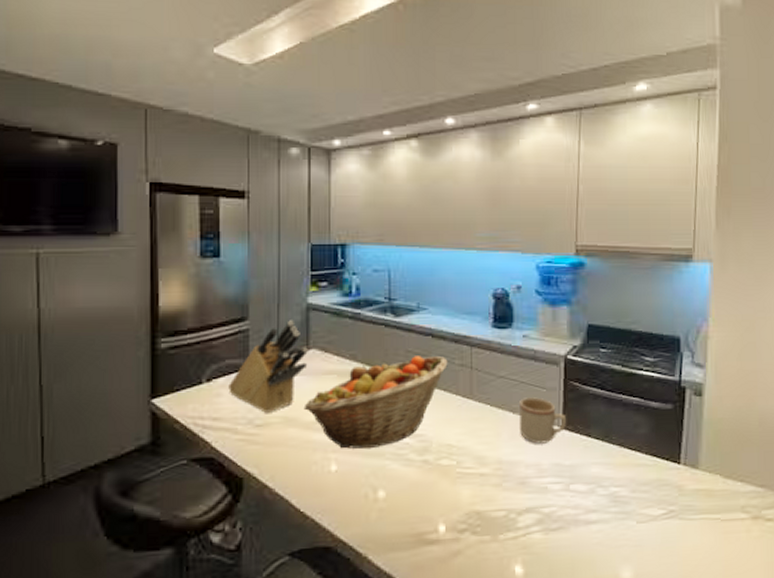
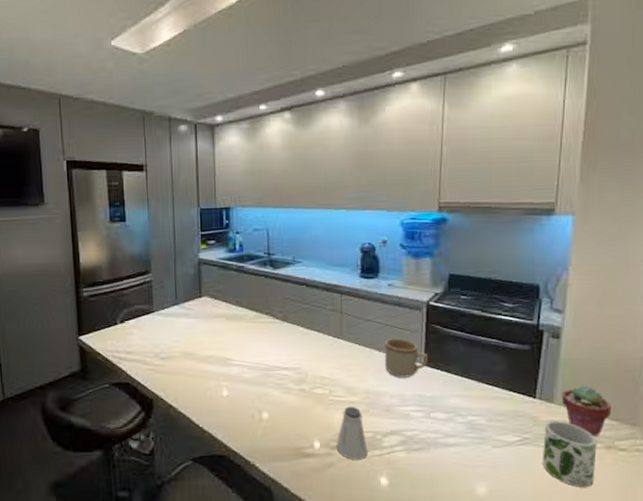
knife block: present [228,320,308,413] -> none [138,273,201,348]
fruit basket: present [303,355,448,450] -> none [199,302,320,379]
saltshaker: none [464,479,500,545] -> present [336,406,368,460]
mug: none [689,489,744,566] -> present [543,421,597,488]
potted succulent: none [706,448,757,506] -> present [561,386,612,436]

